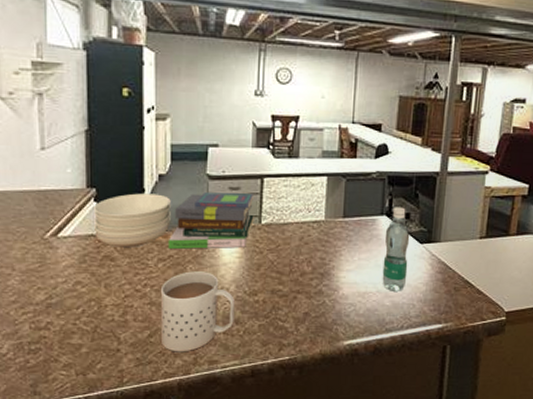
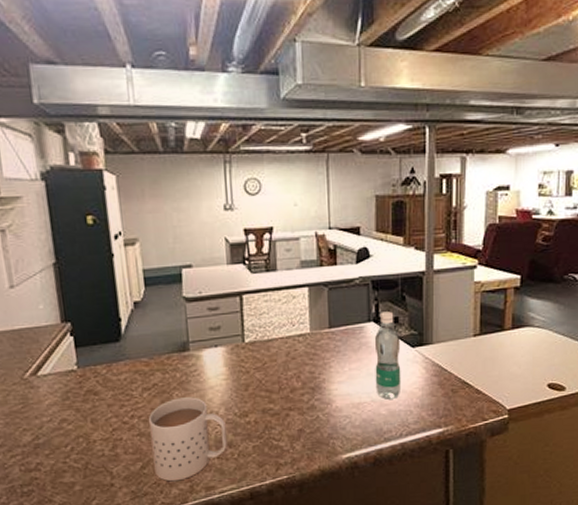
bowl: present [93,193,171,248] -> none [70,322,151,381]
books: present [168,192,254,249] -> none [150,313,237,377]

